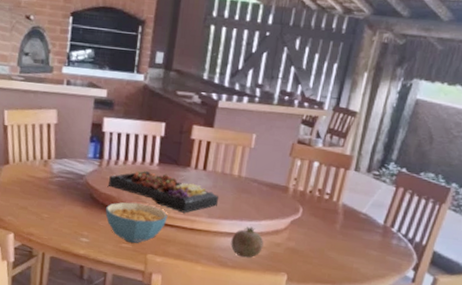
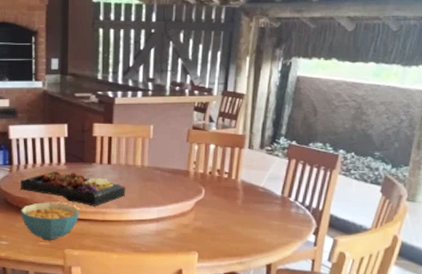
fruit: present [231,226,264,258] -> none [142,212,172,242]

